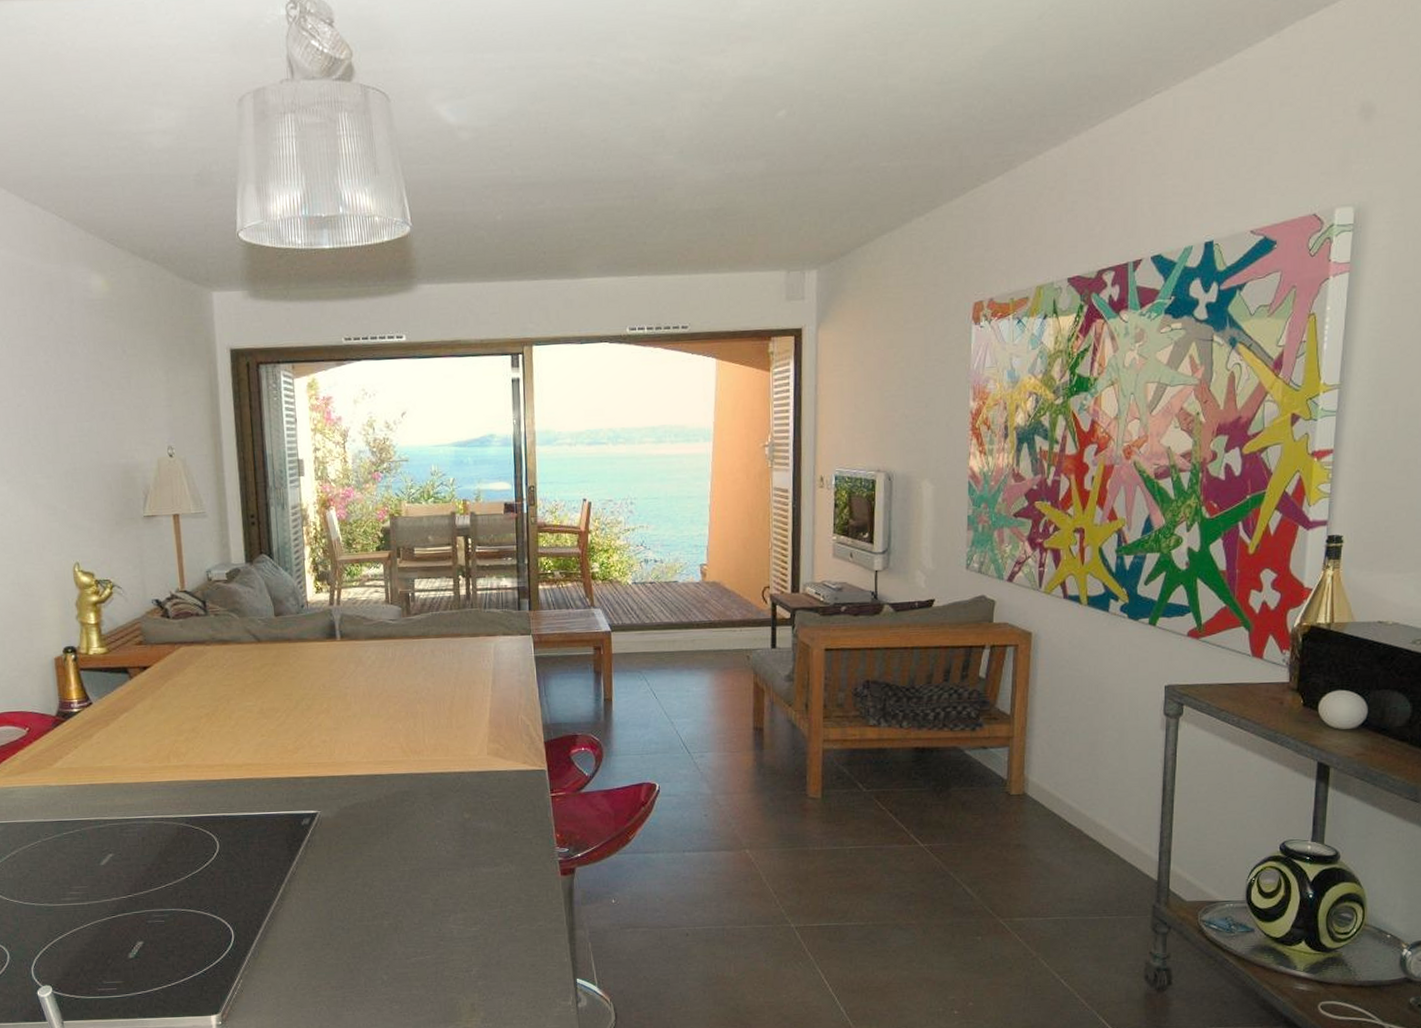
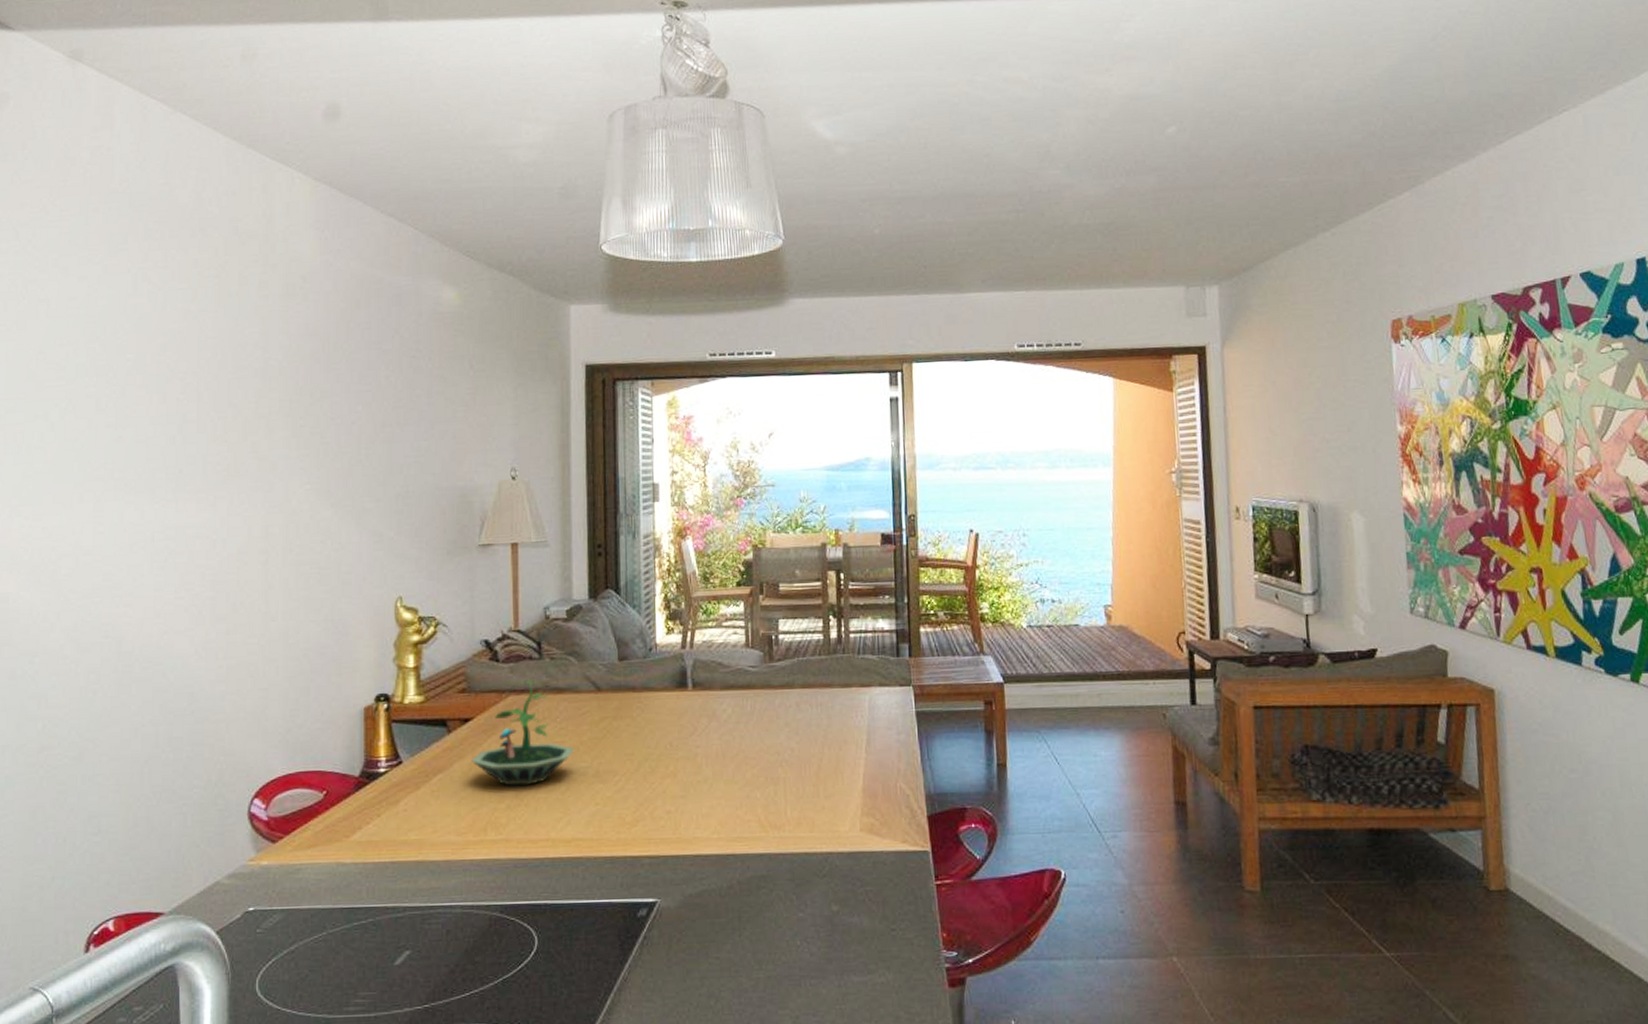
terrarium: none [152,633,241,722] -> present [471,679,574,786]

